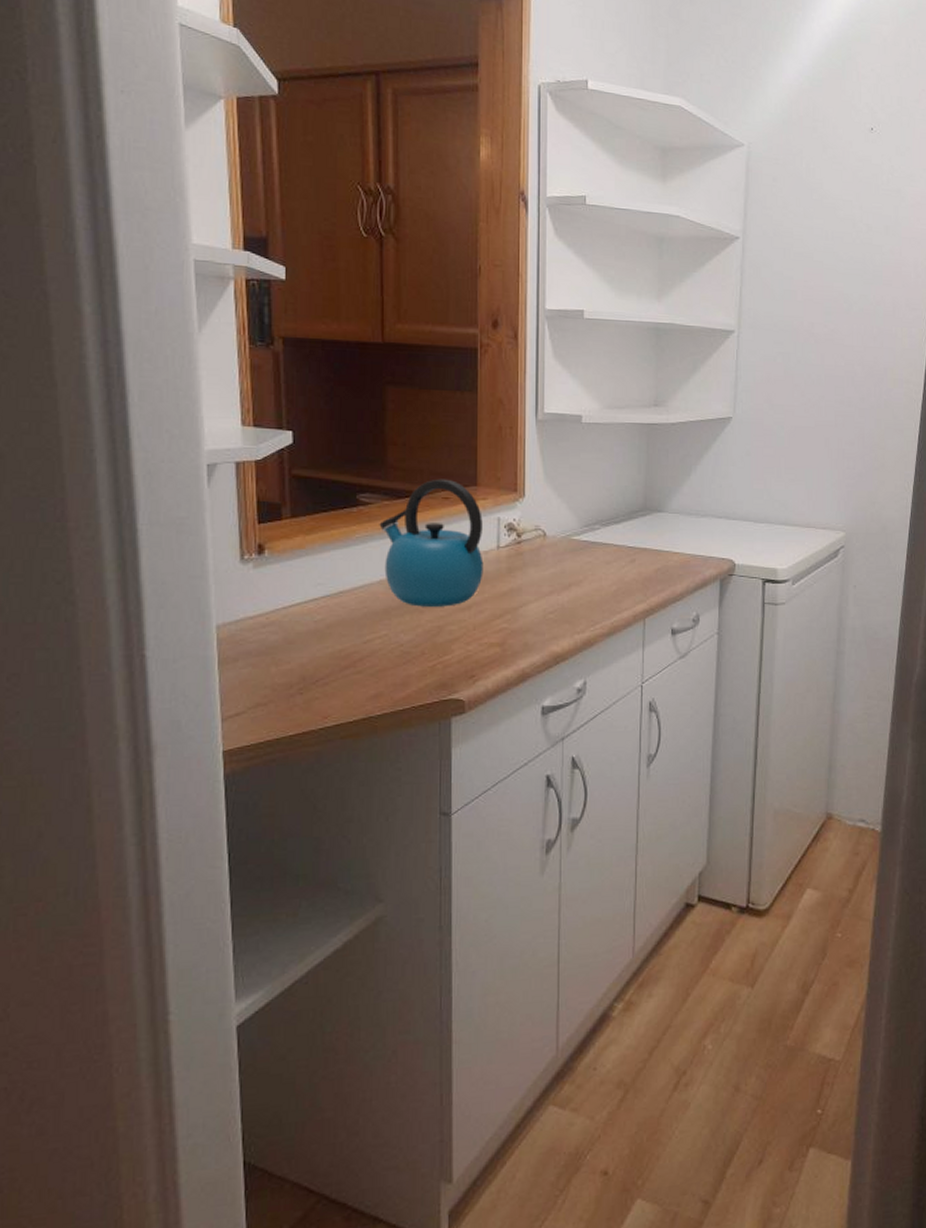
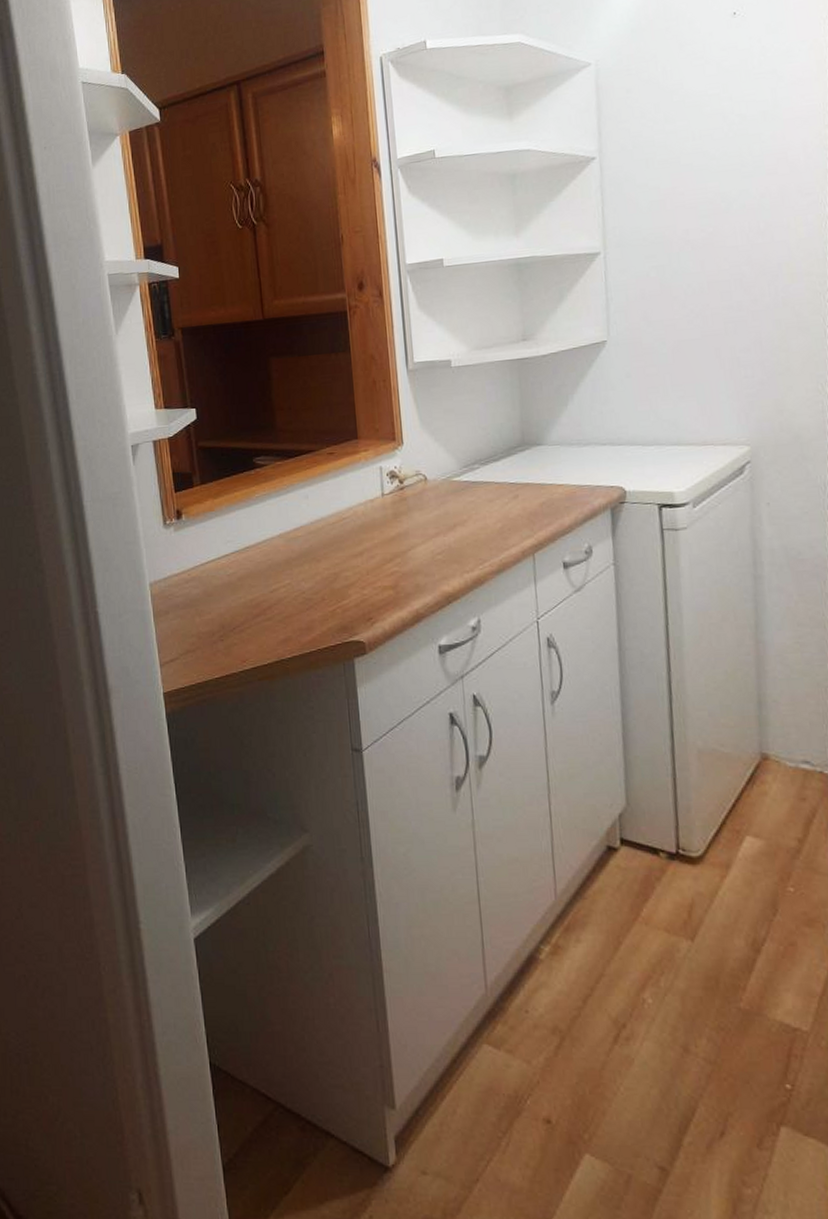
kettle: present [379,478,484,607] -> none [274,435,372,556]

